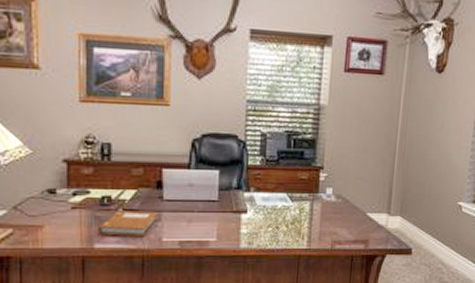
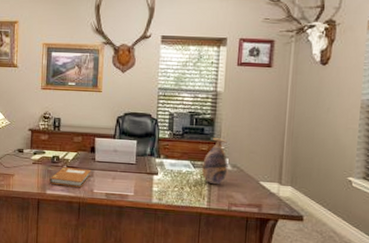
vase: none [300,163,332,220] -> present [201,138,228,185]

